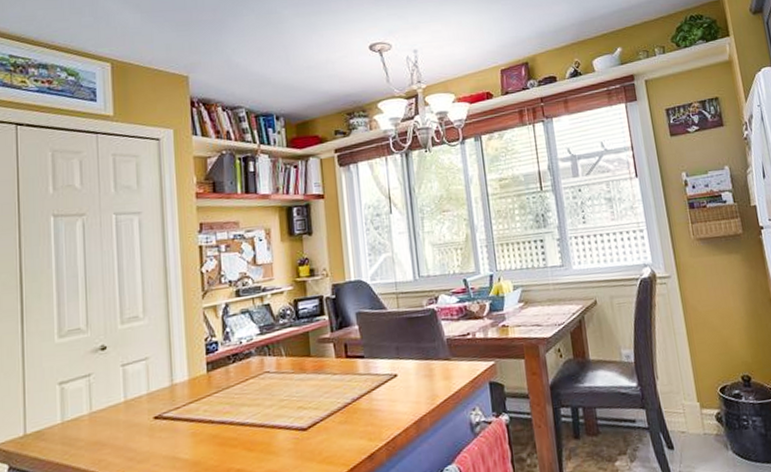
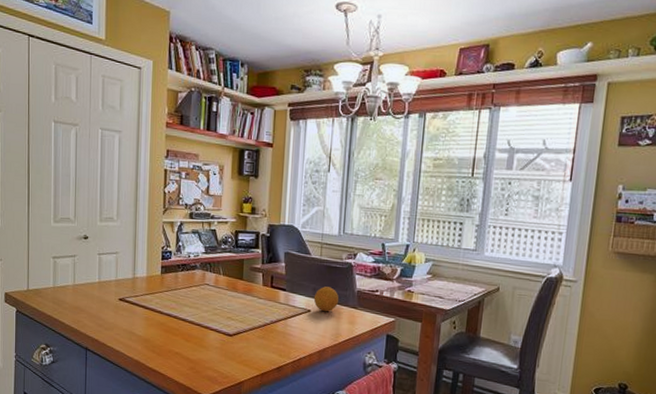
fruit: none [398,341,428,373] -> present [313,286,339,312]

